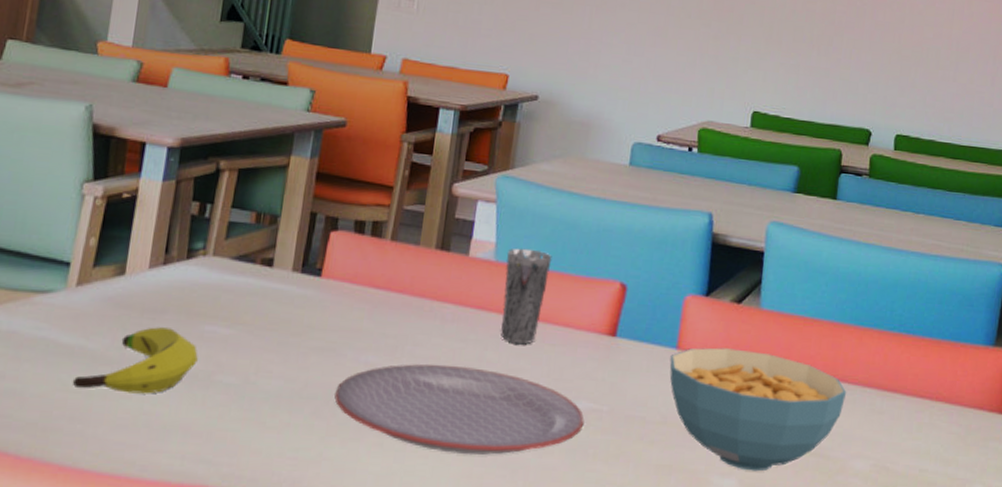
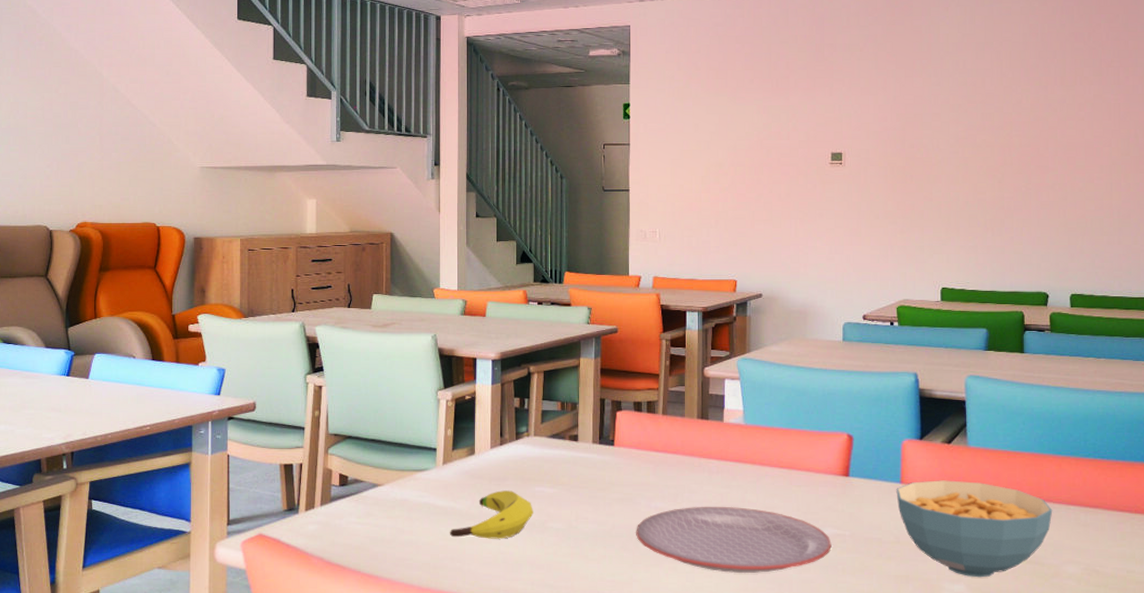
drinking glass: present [501,248,552,344] -> none [753,413,789,486]

